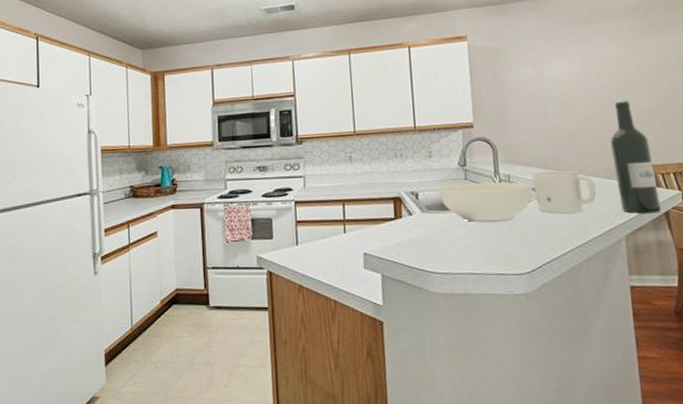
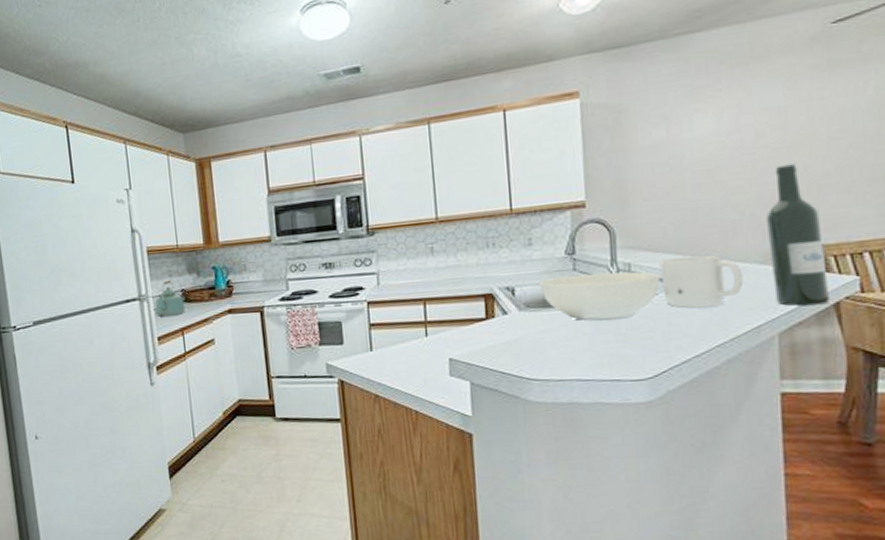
kettle: none [103,177,132,211] -> present [154,280,186,318]

